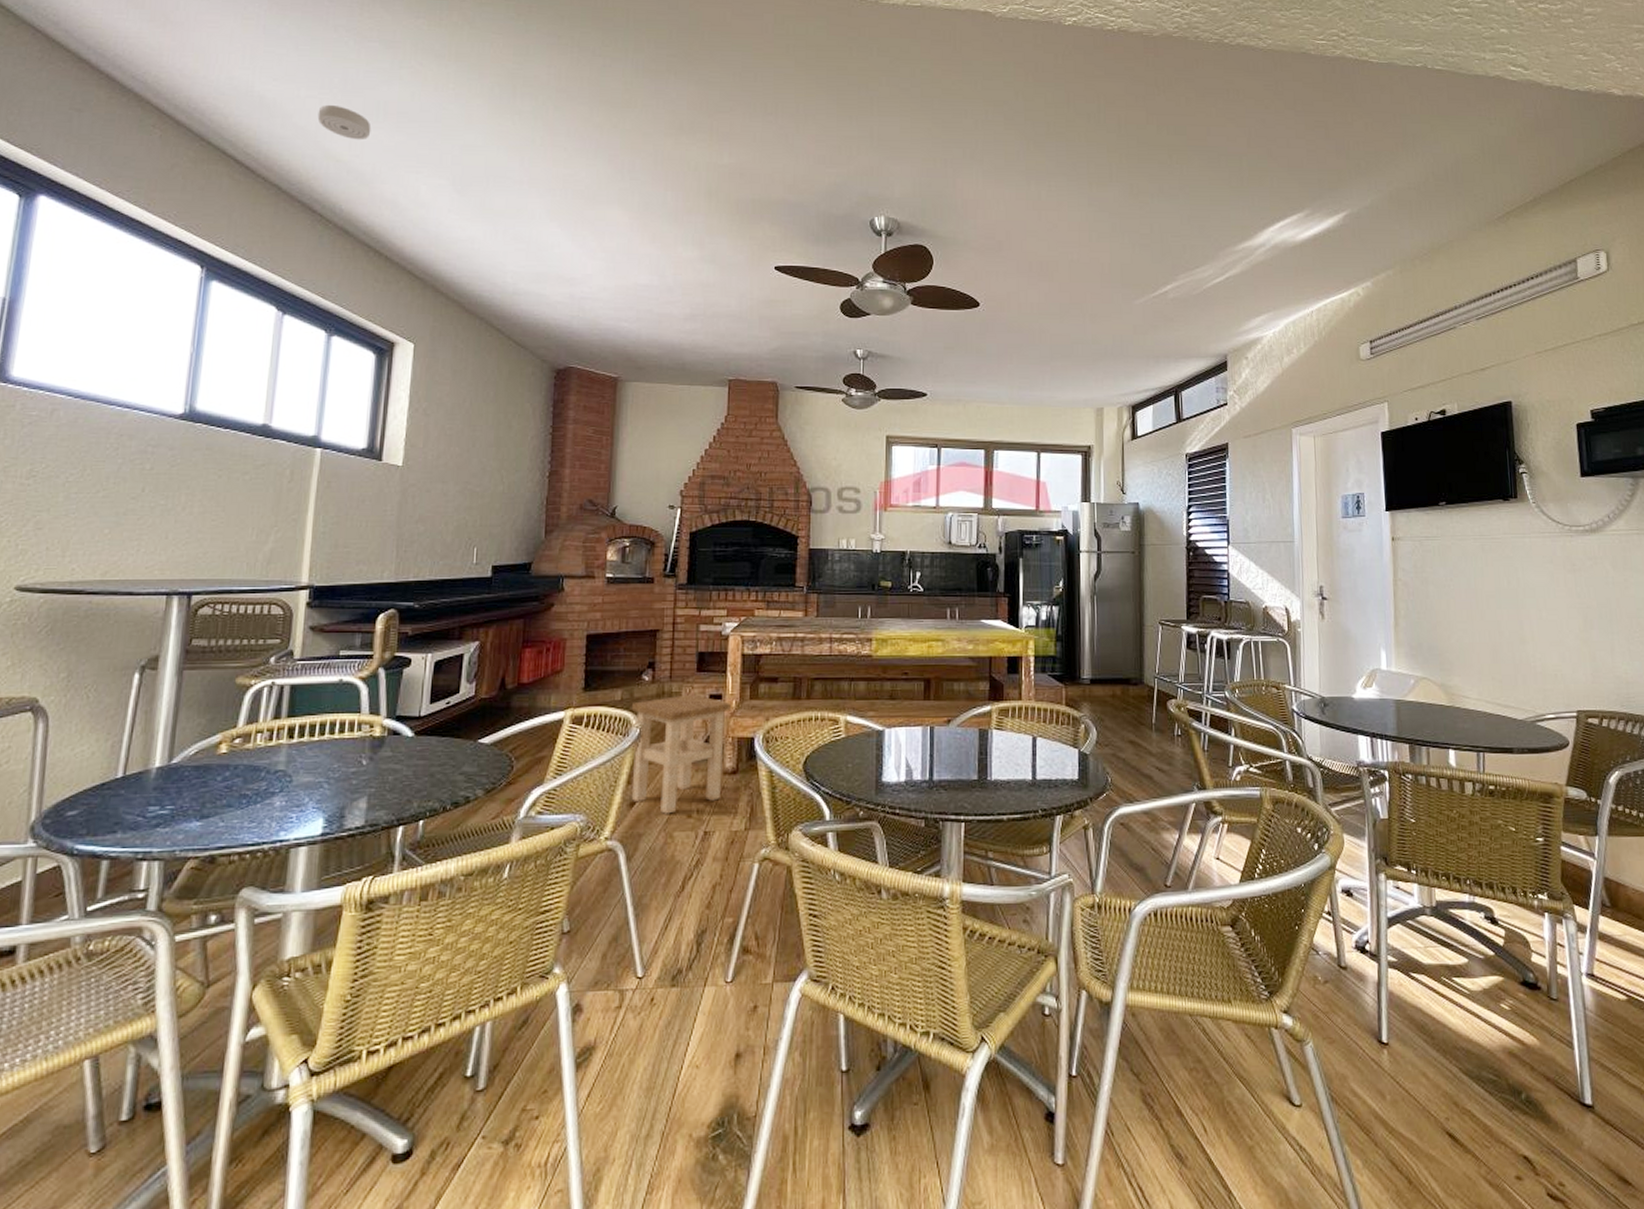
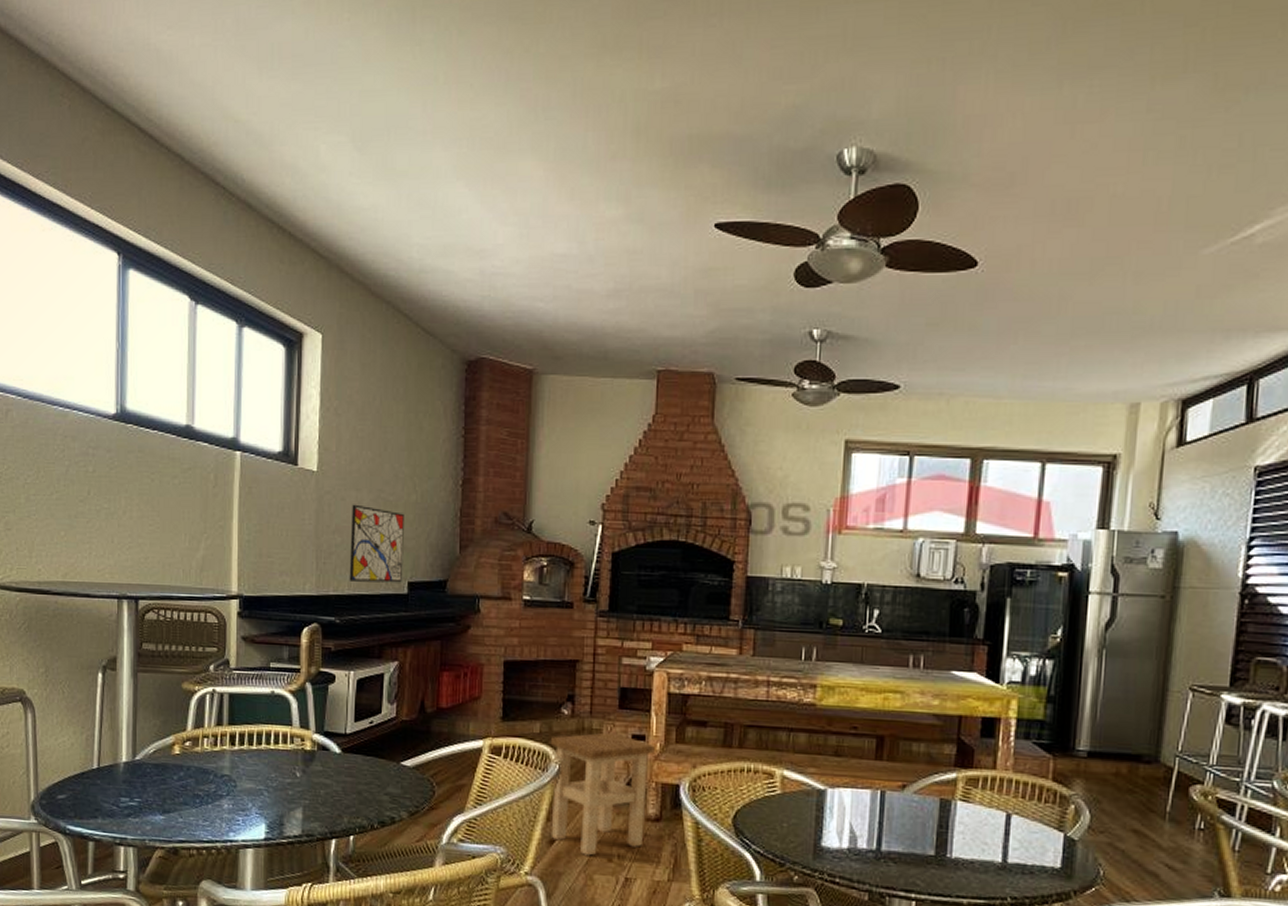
smoke detector: present [317,104,372,140] -> none [213,52,267,94]
wall art: none [430,495,490,567] -> present [349,504,404,583]

